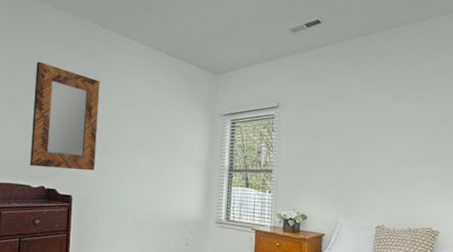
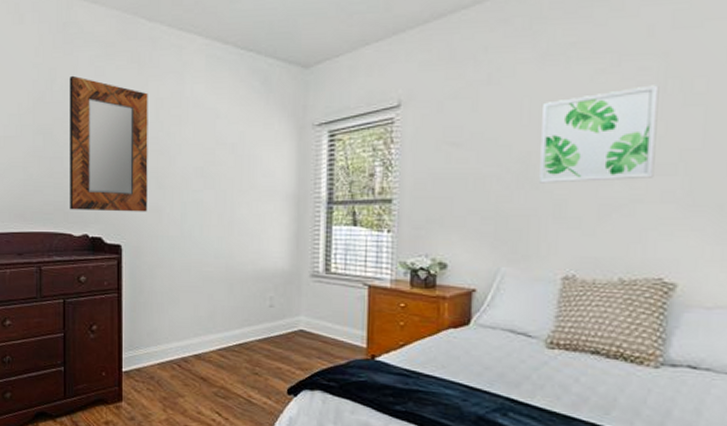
wall art: none [363,107,428,165] -> present [539,85,659,183]

